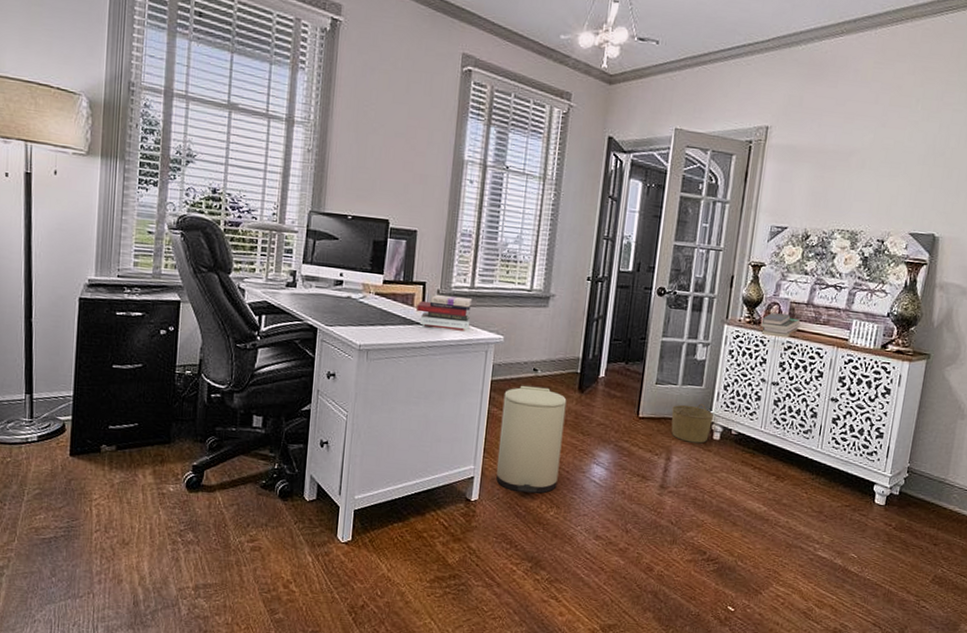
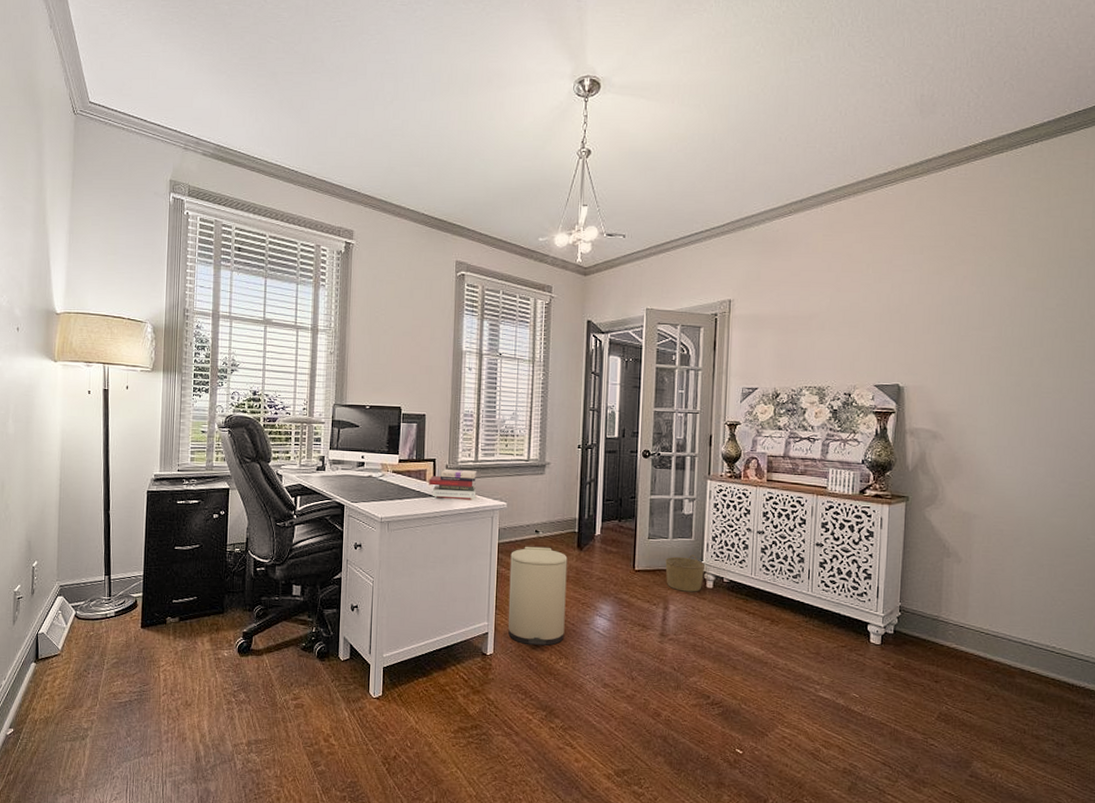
books: present [761,313,800,338] -> none [742,467,778,490]

